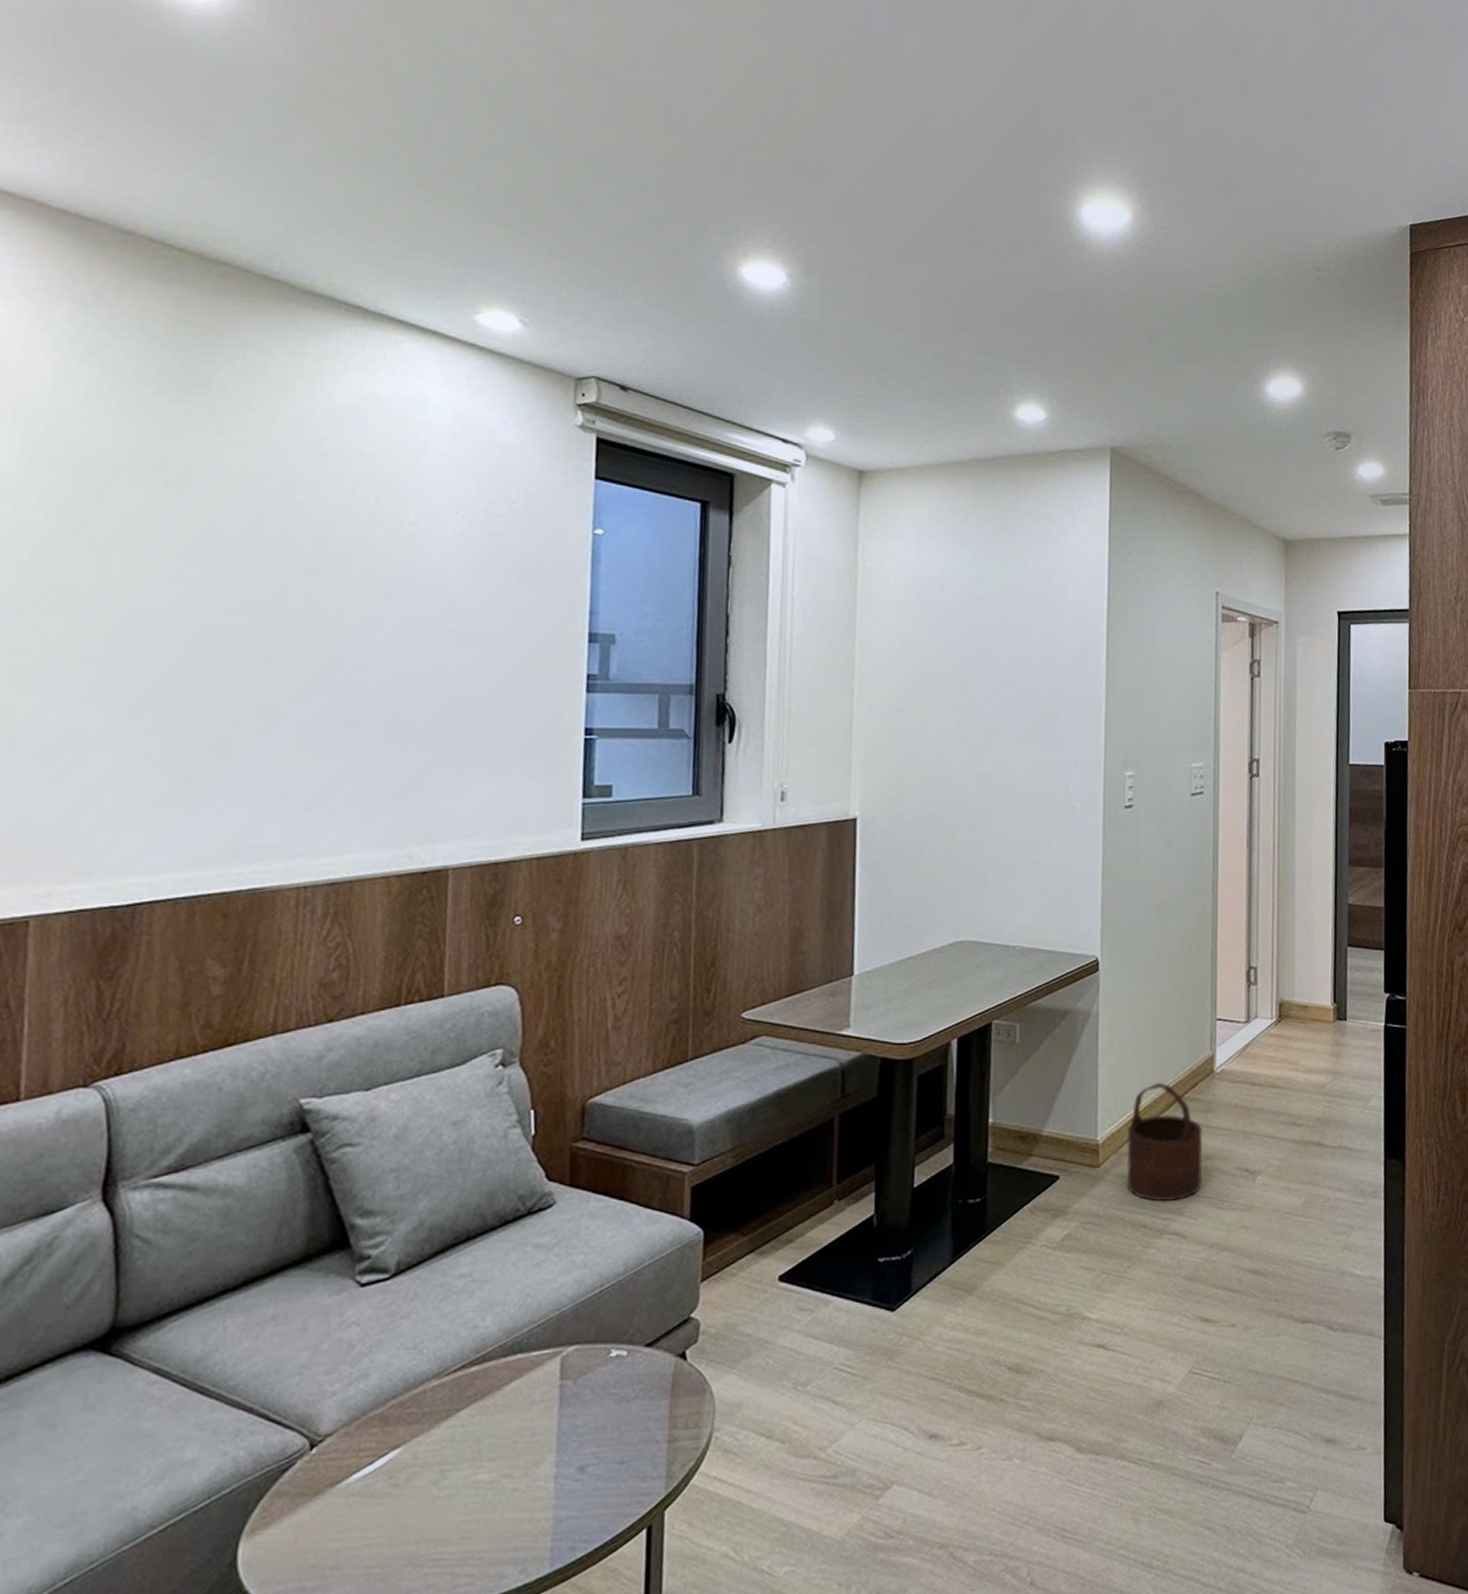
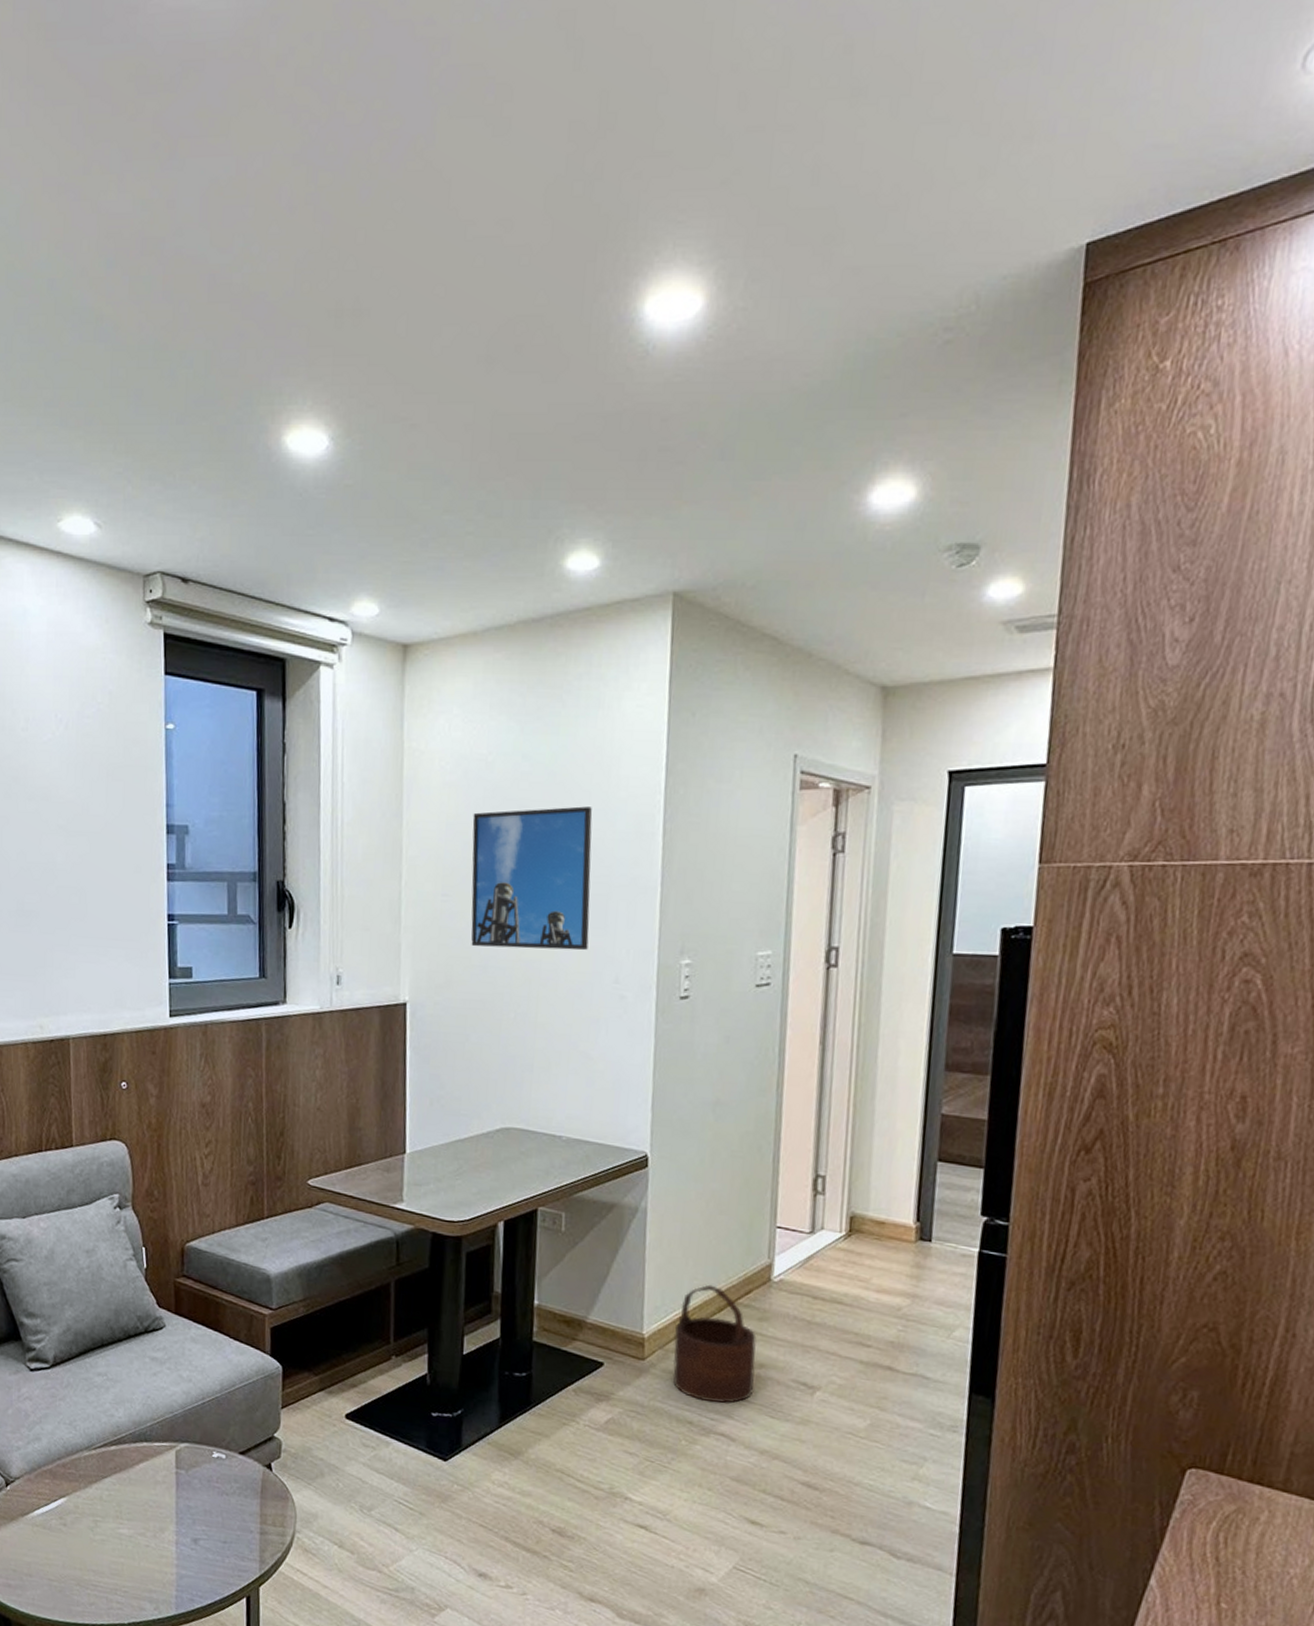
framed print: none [924,629,1042,764] -> present [471,806,593,951]

